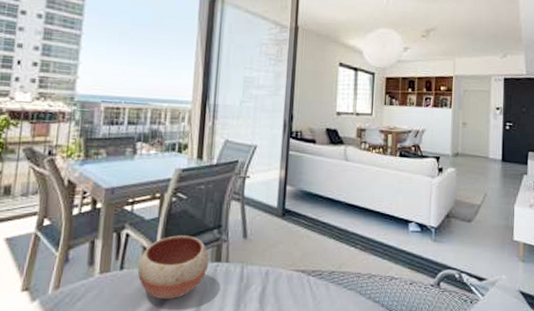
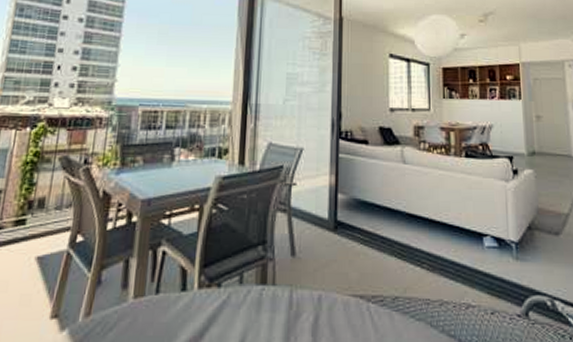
bowl: present [137,235,209,300] -> none [174,253,254,331]

